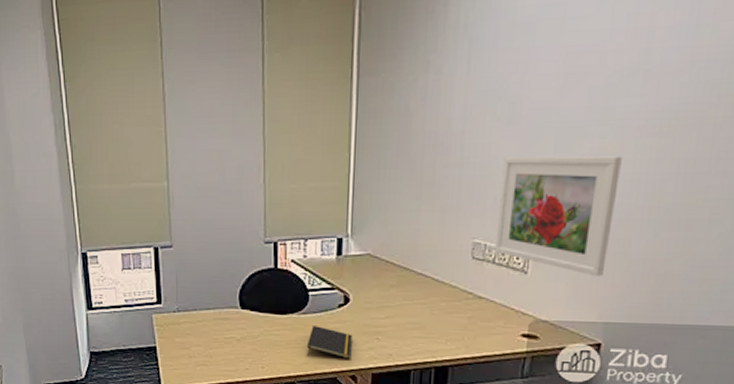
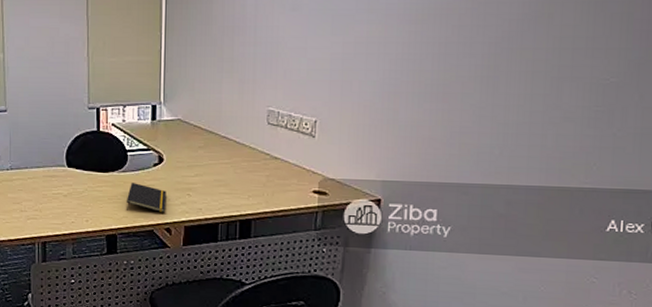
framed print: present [494,156,622,277] -> none [286,37,387,141]

